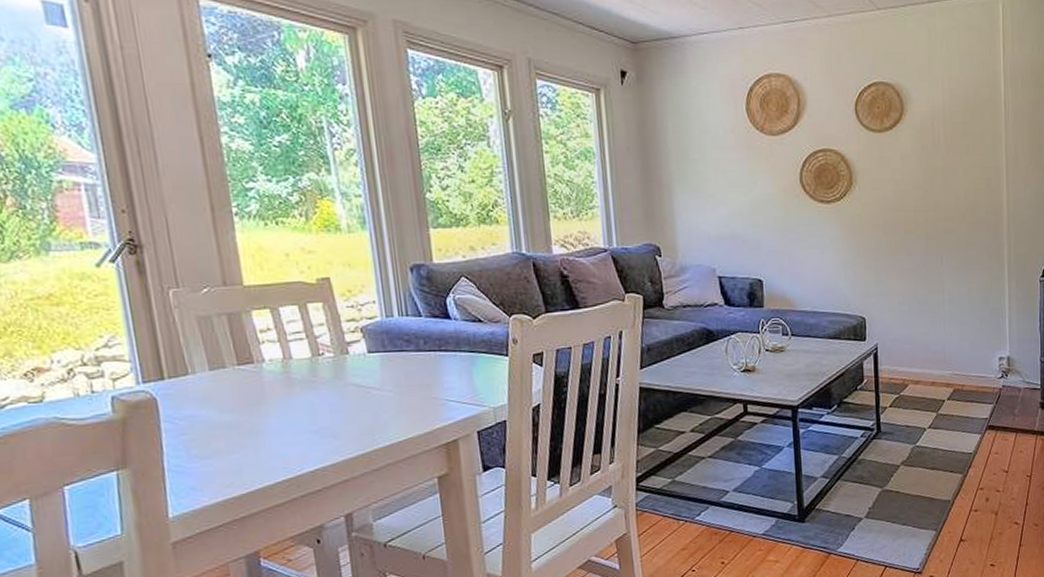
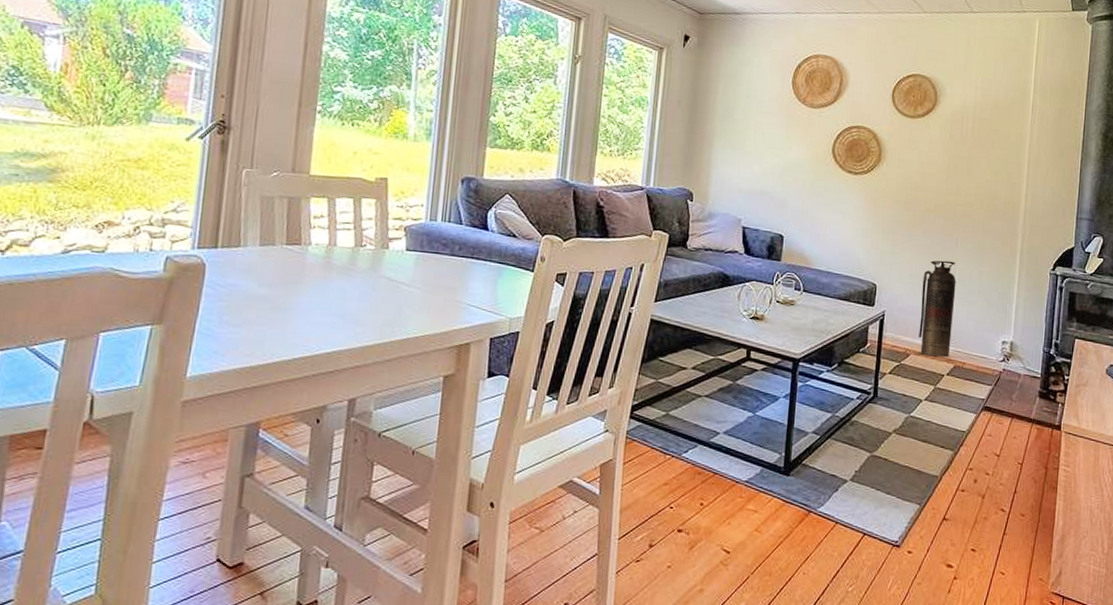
fire extinguisher: none [912,282,948,384] -> present [919,260,956,358]

